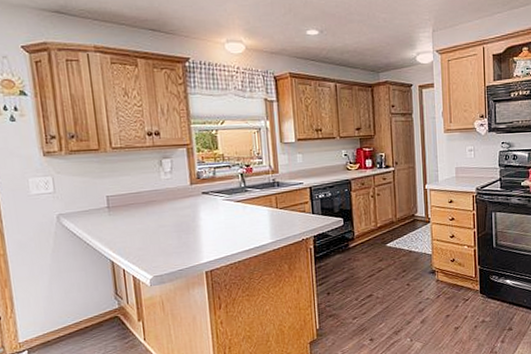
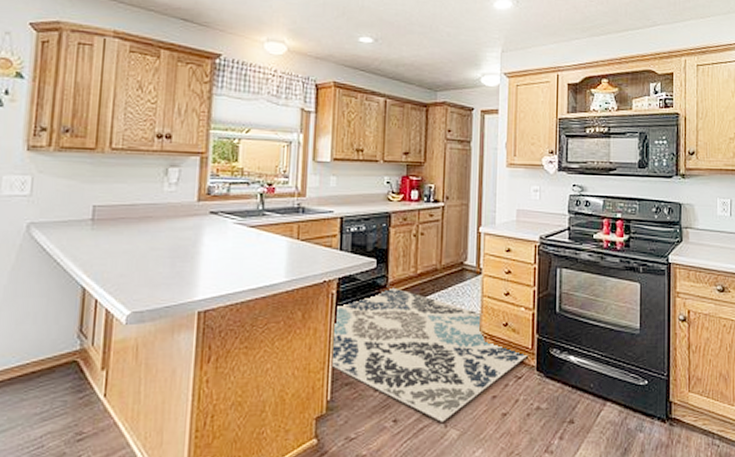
rug: none [315,238,473,338] -> present [332,286,528,422]

